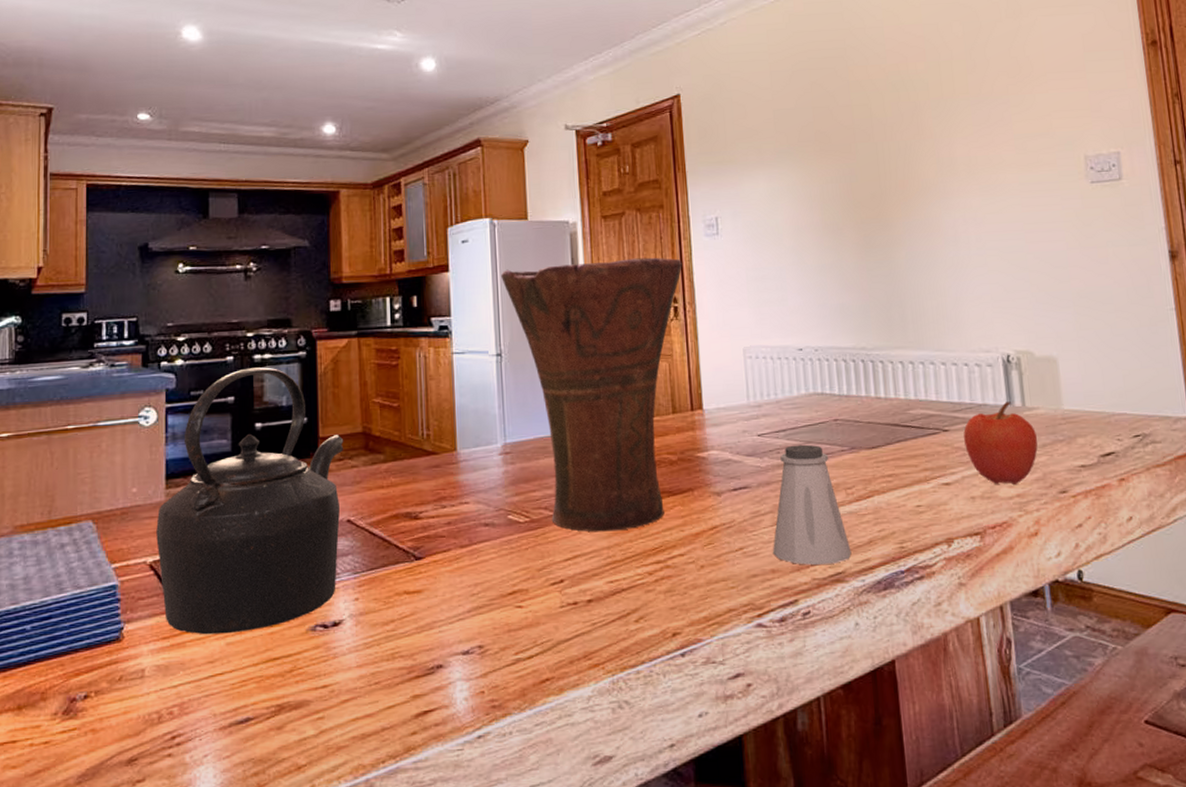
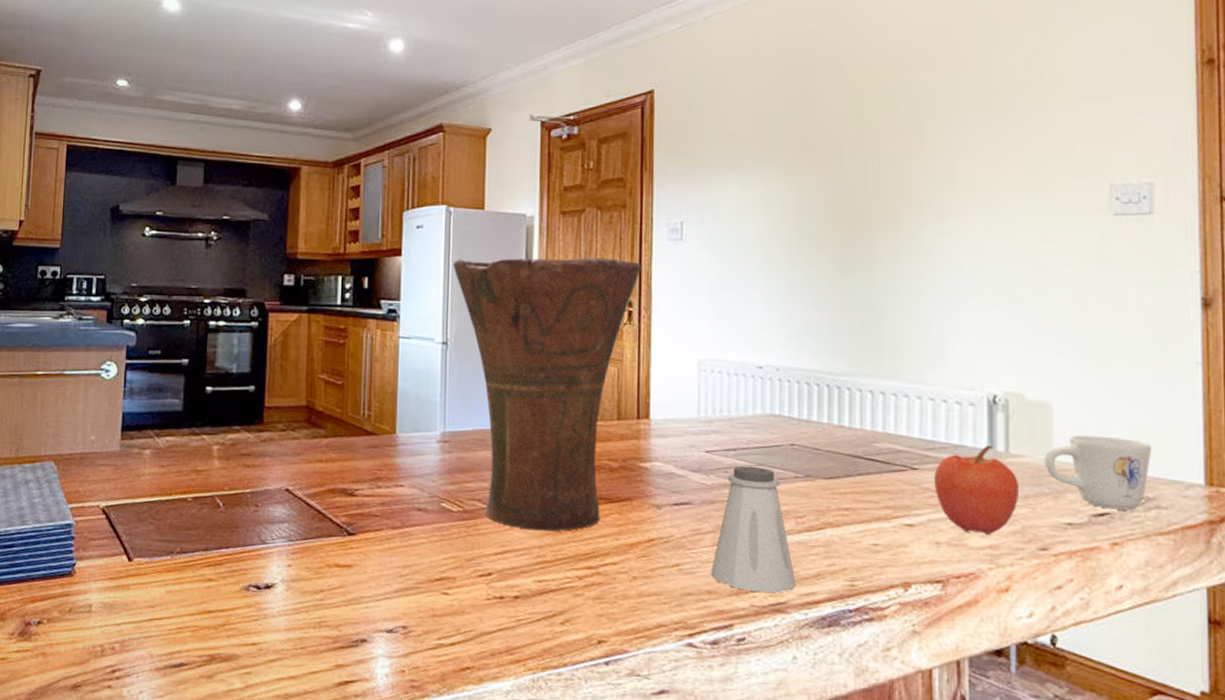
kettle: present [156,367,344,635] -> none [109,333,288,583]
mug: none [1055,382,1144,449] -> present [1044,435,1152,510]

